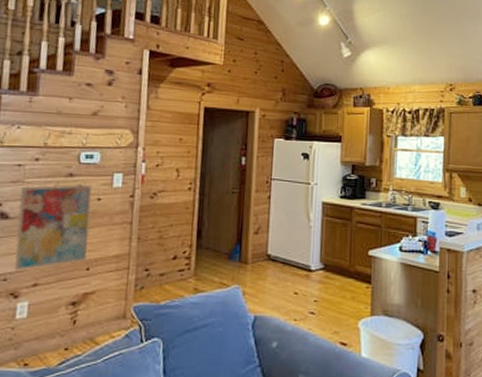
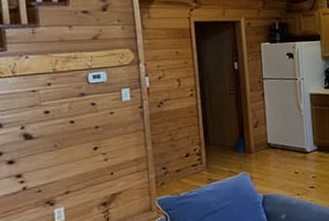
wall art: present [14,185,92,271] -> none [40,102,110,183]

